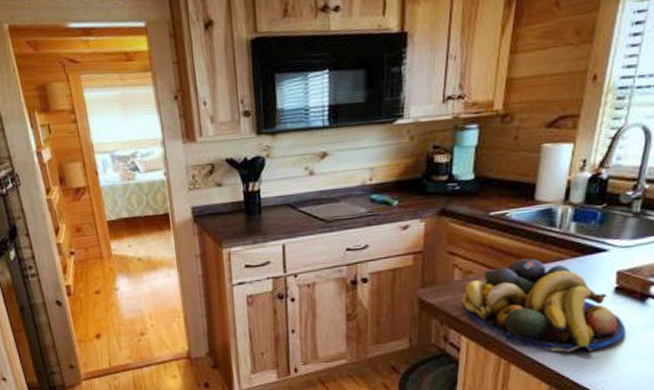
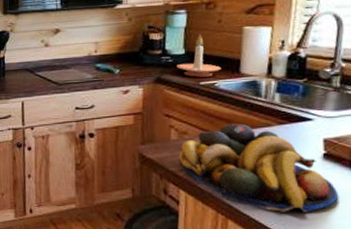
candle holder: none [464,154,514,207] -> present [176,34,222,77]

